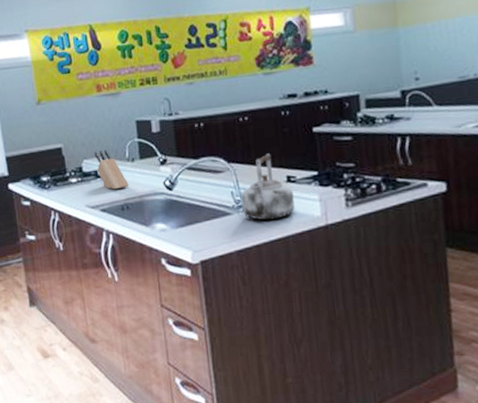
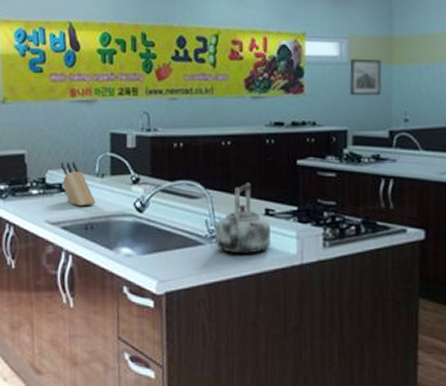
wall art: none [356,24,390,62] -> present [349,58,382,96]

